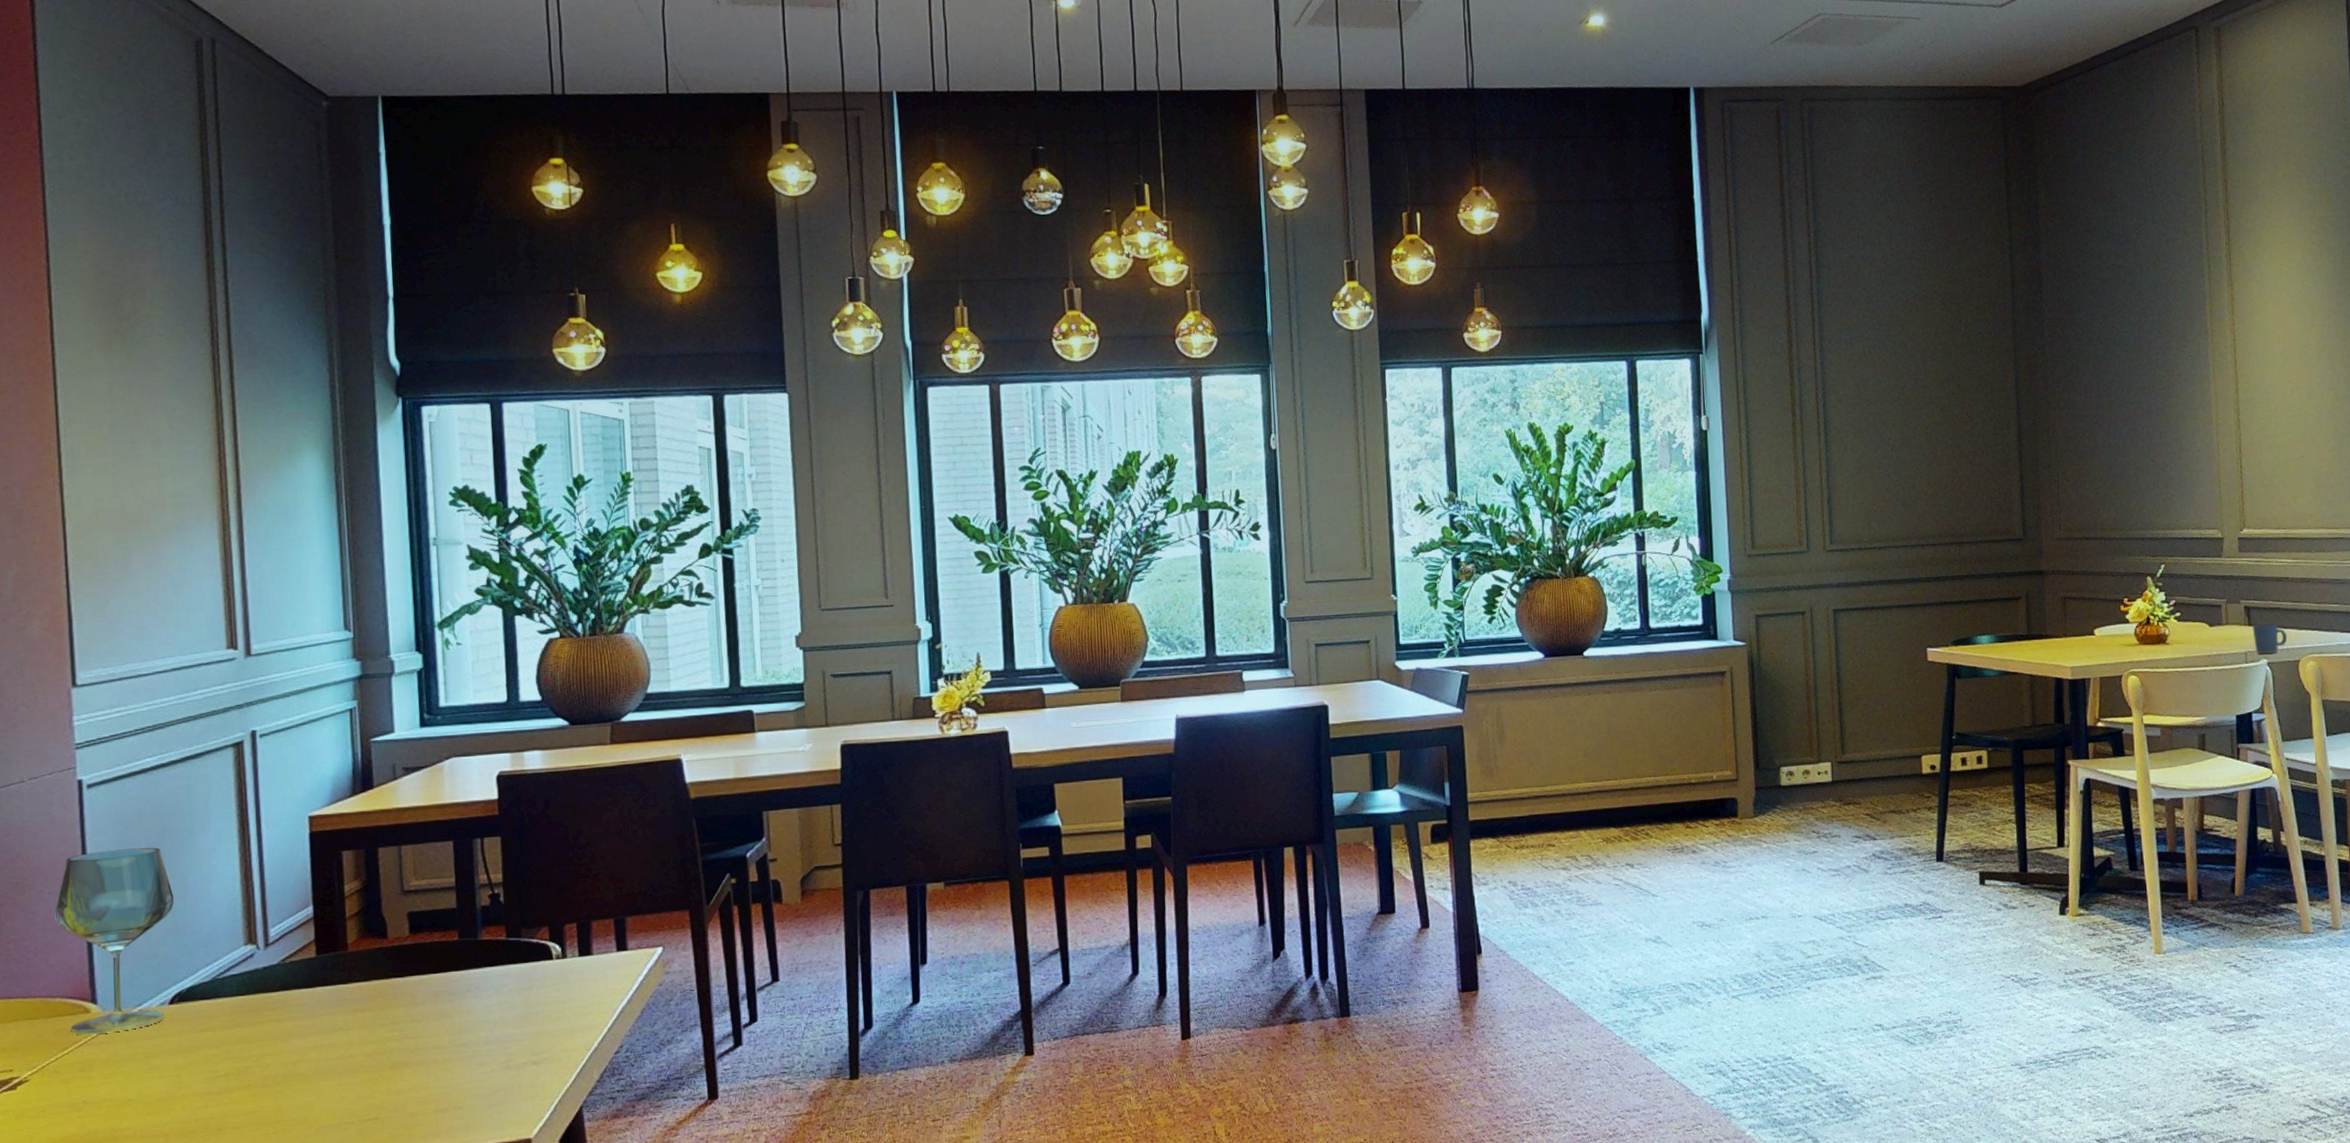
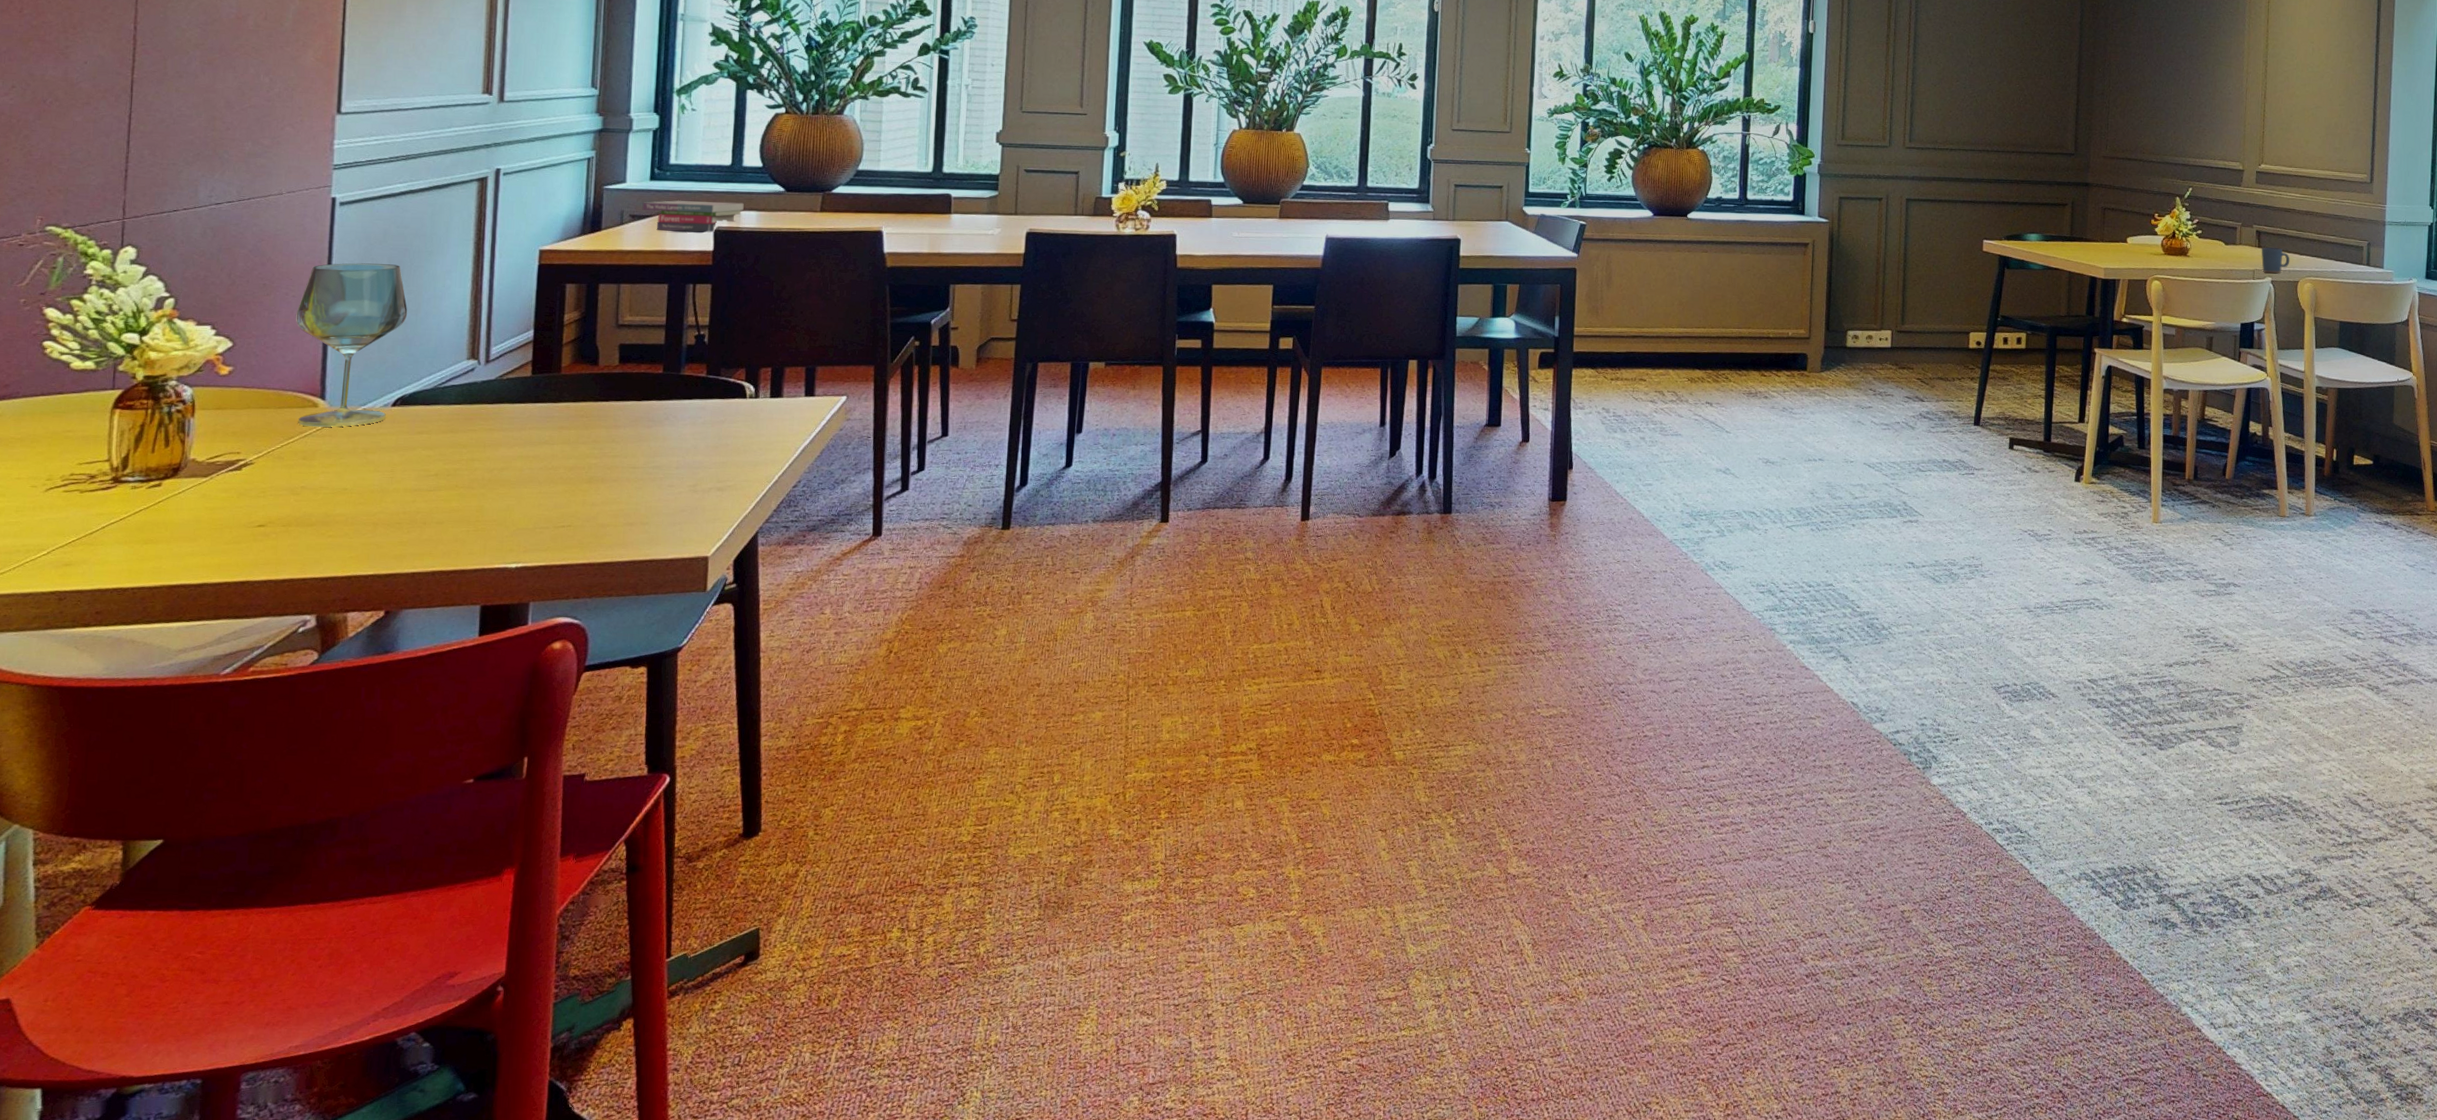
books: none [415,742,526,783] -> present [642,200,744,233]

